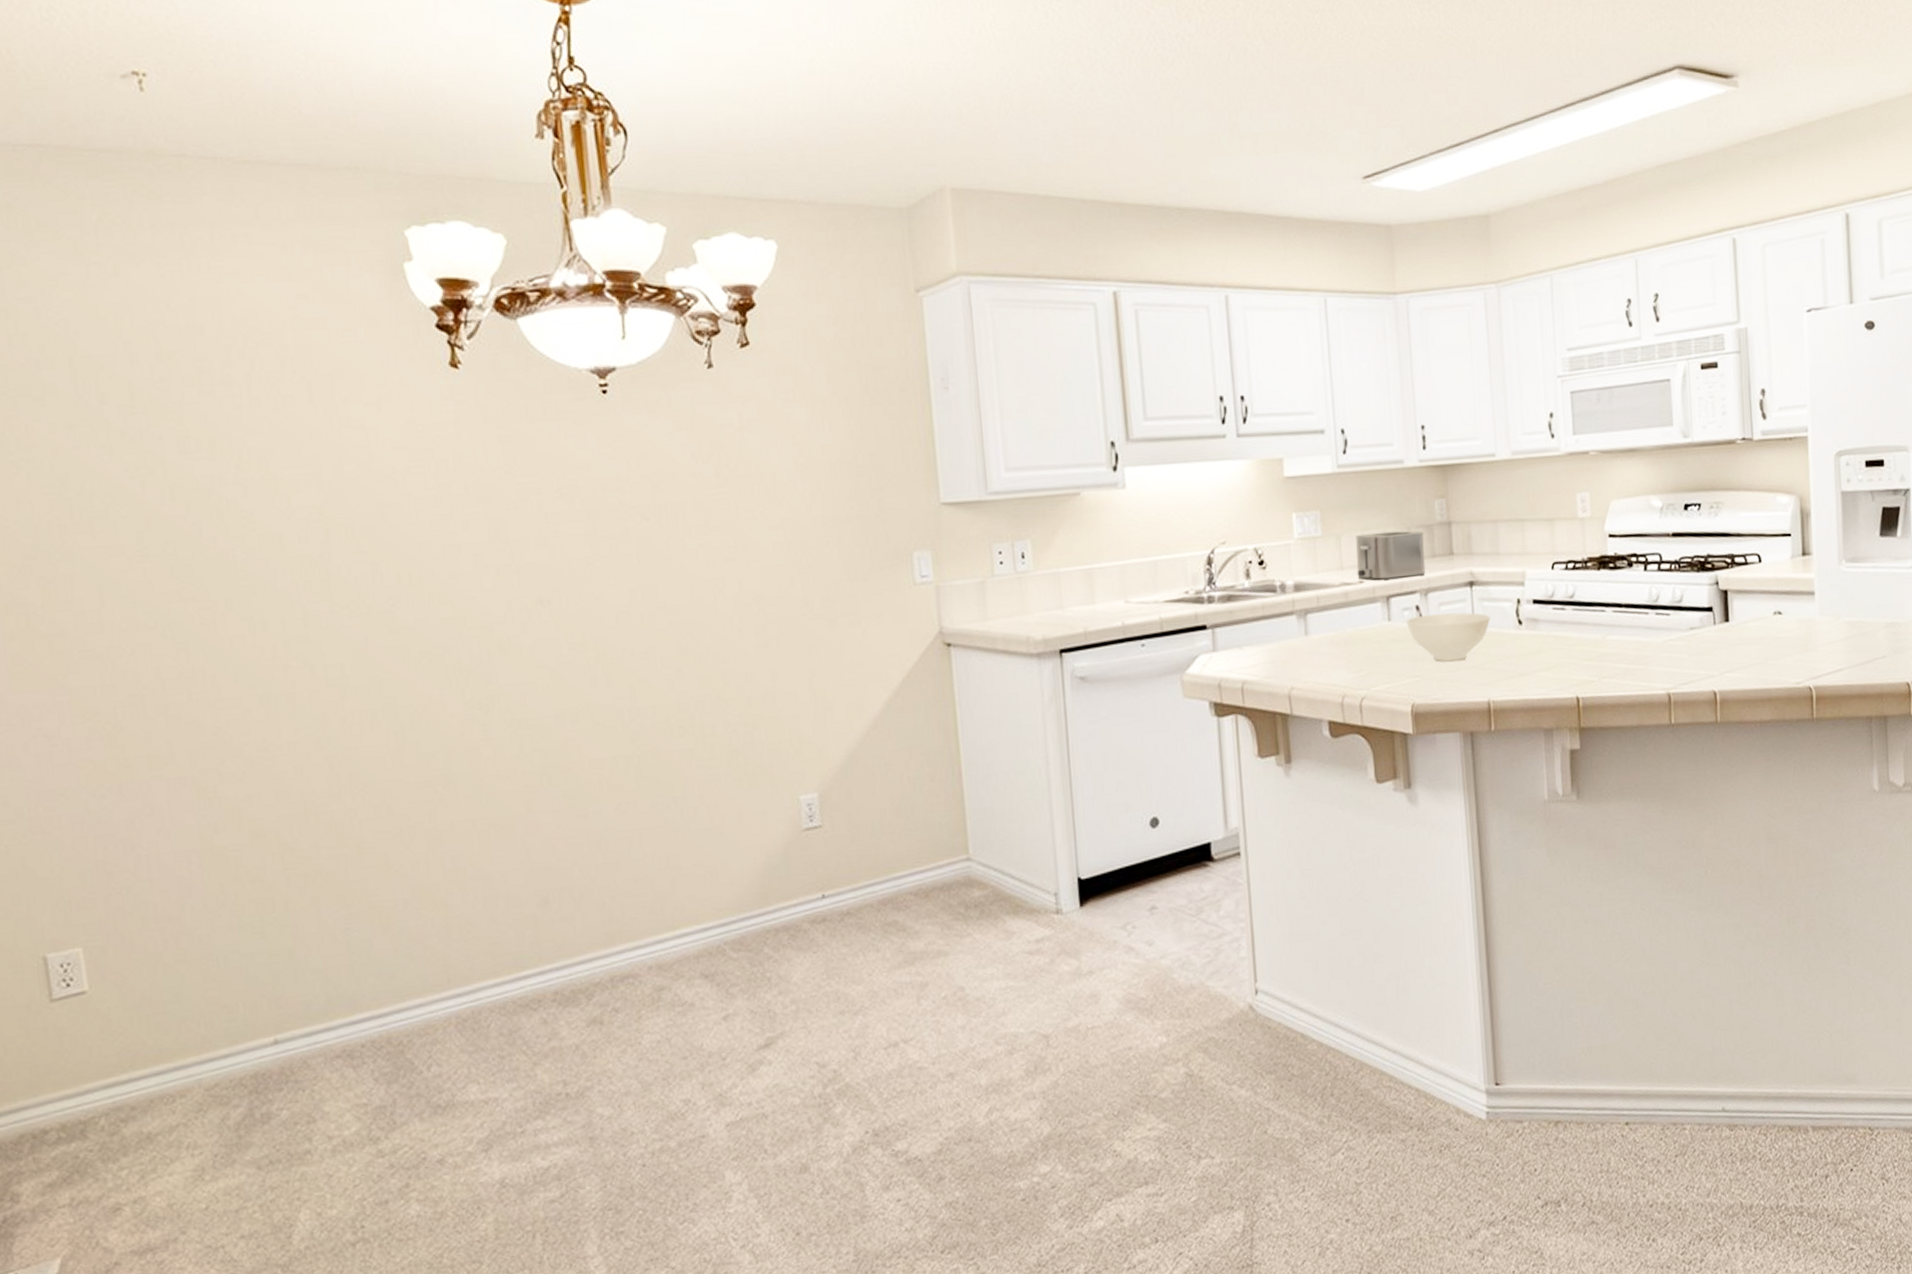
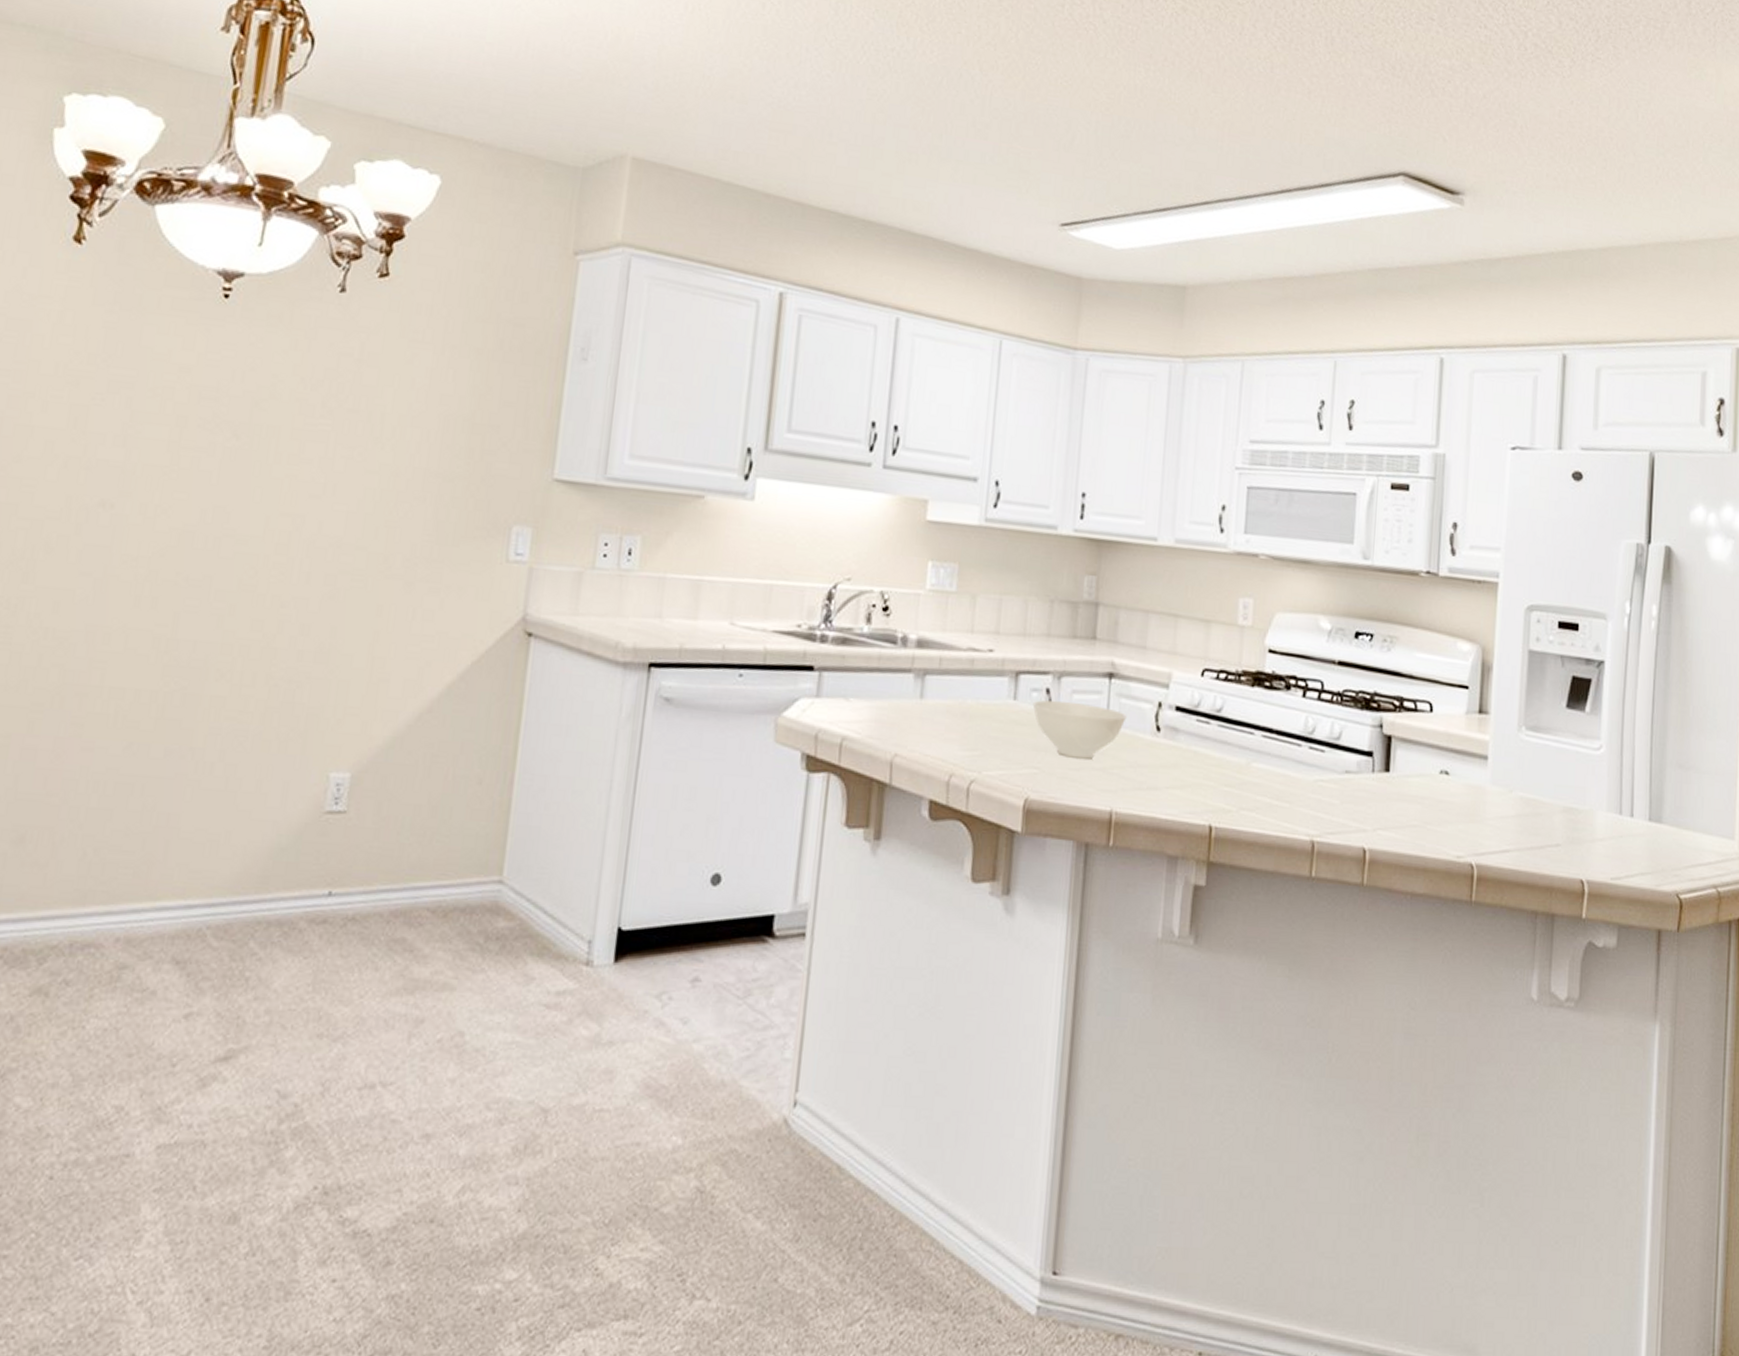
toaster: present [1356,530,1426,582] -> none [987,597,1068,658]

